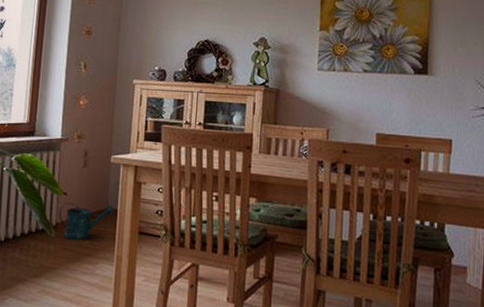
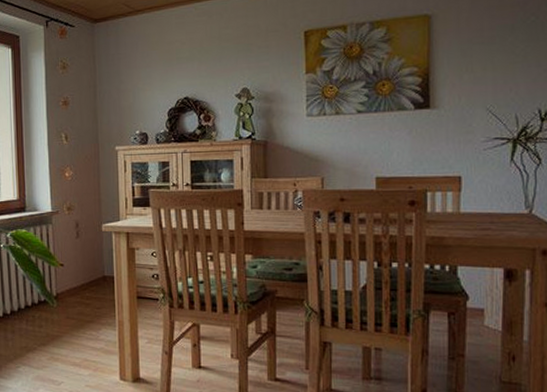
watering can: present [59,202,114,241] -> none [58,272,111,309]

